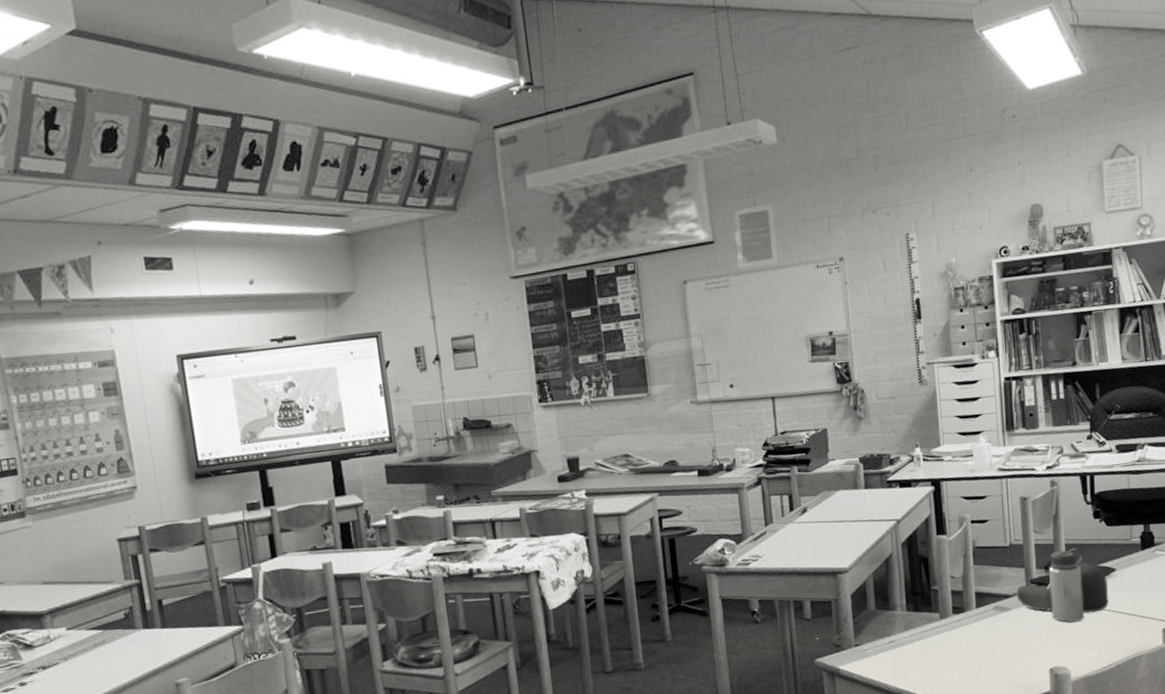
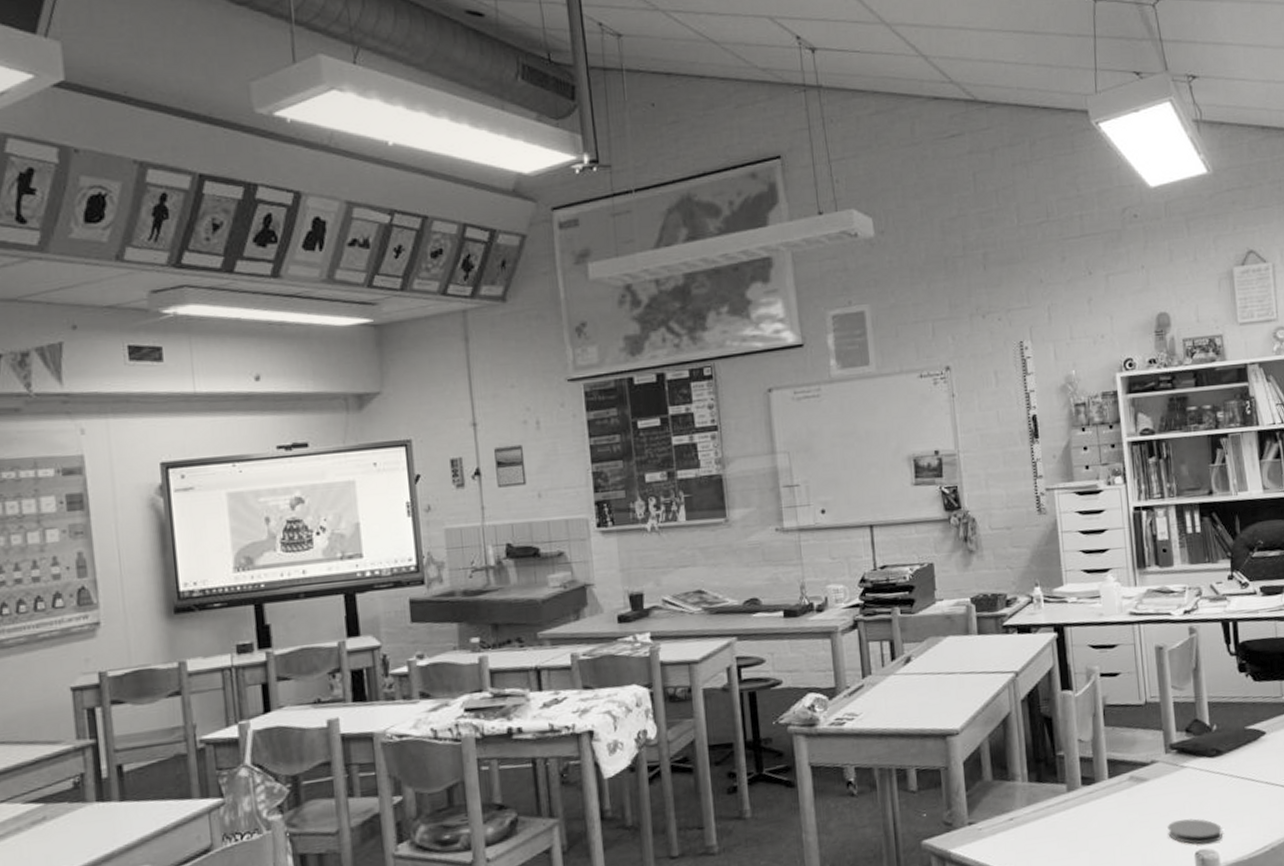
water bottle: present [1016,548,1109,623] -> none [1154,707,1260,796]
coaster: none [1026,641,1074,663] -> present [1167,818,1223,845]

